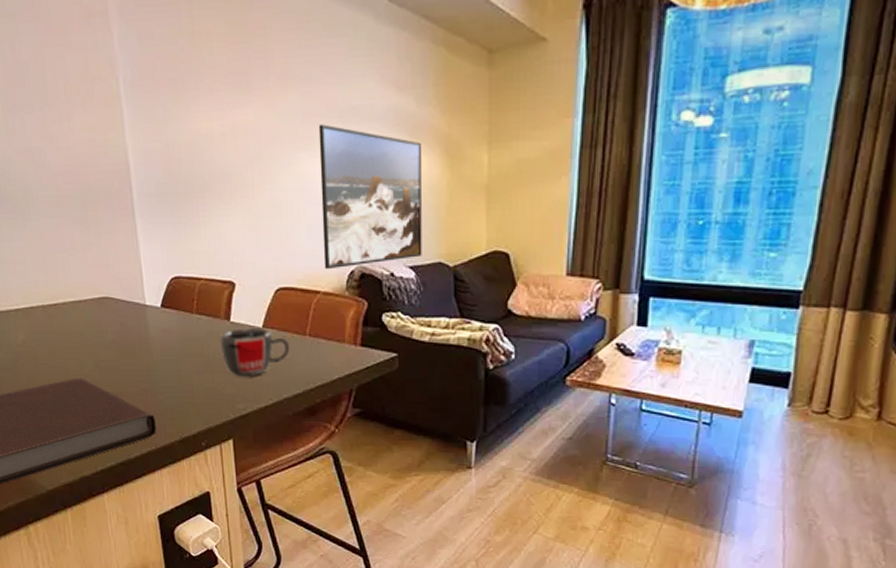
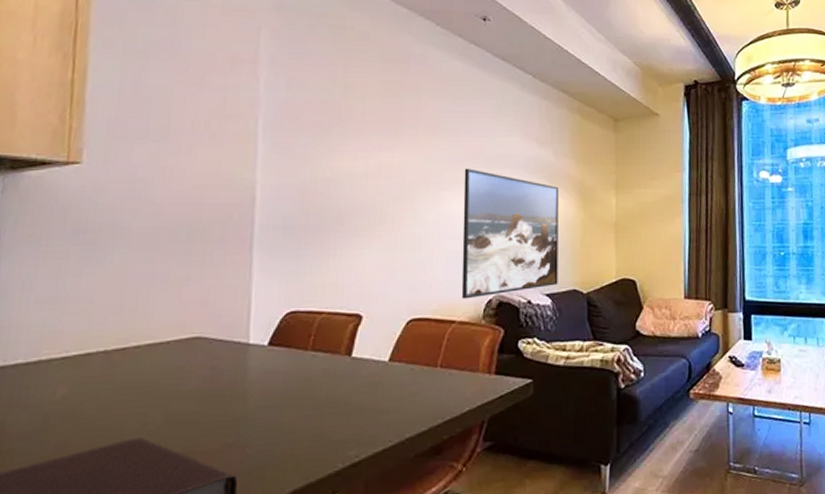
mug: present [219,328,290,376] -> none [336,362,419,418]

